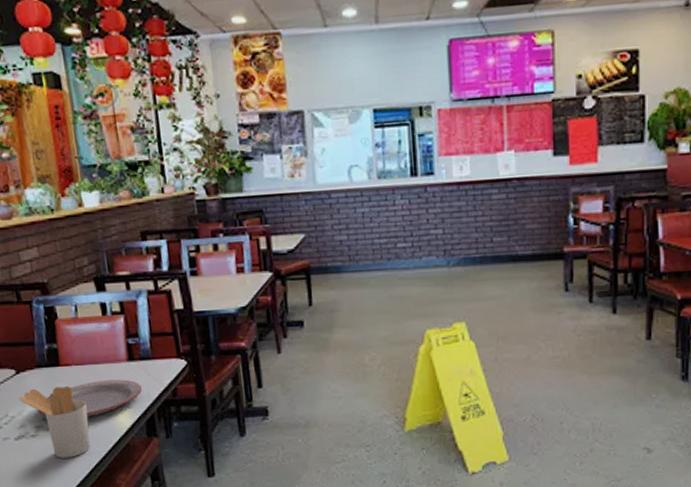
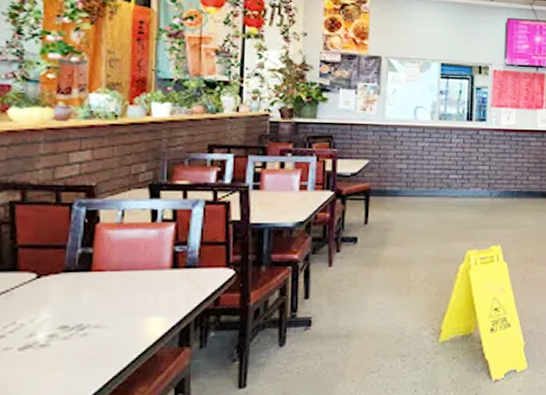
utensil holder: present [19,386,90,458] -> none [35,293,115,371]
plate: present [37,379,143,416] -> none [54,287,182,325]

